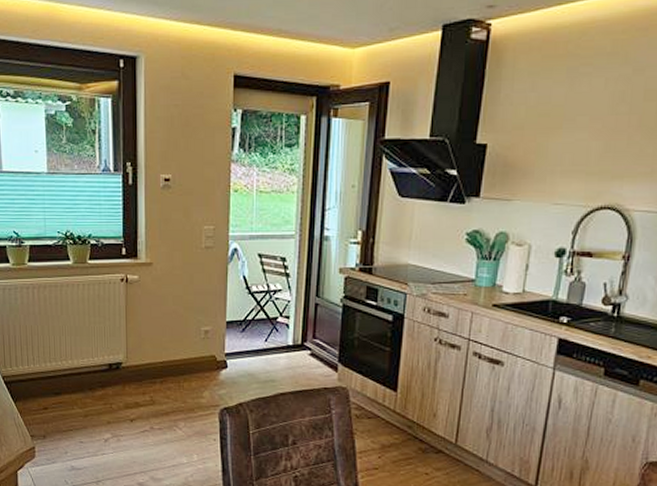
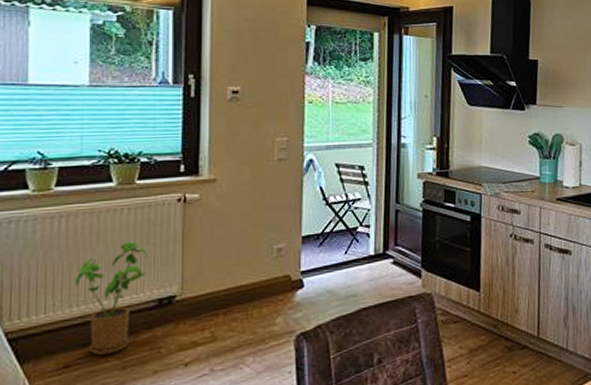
house plant: none [47,313,99,403] -> present [75,241,147,355]

